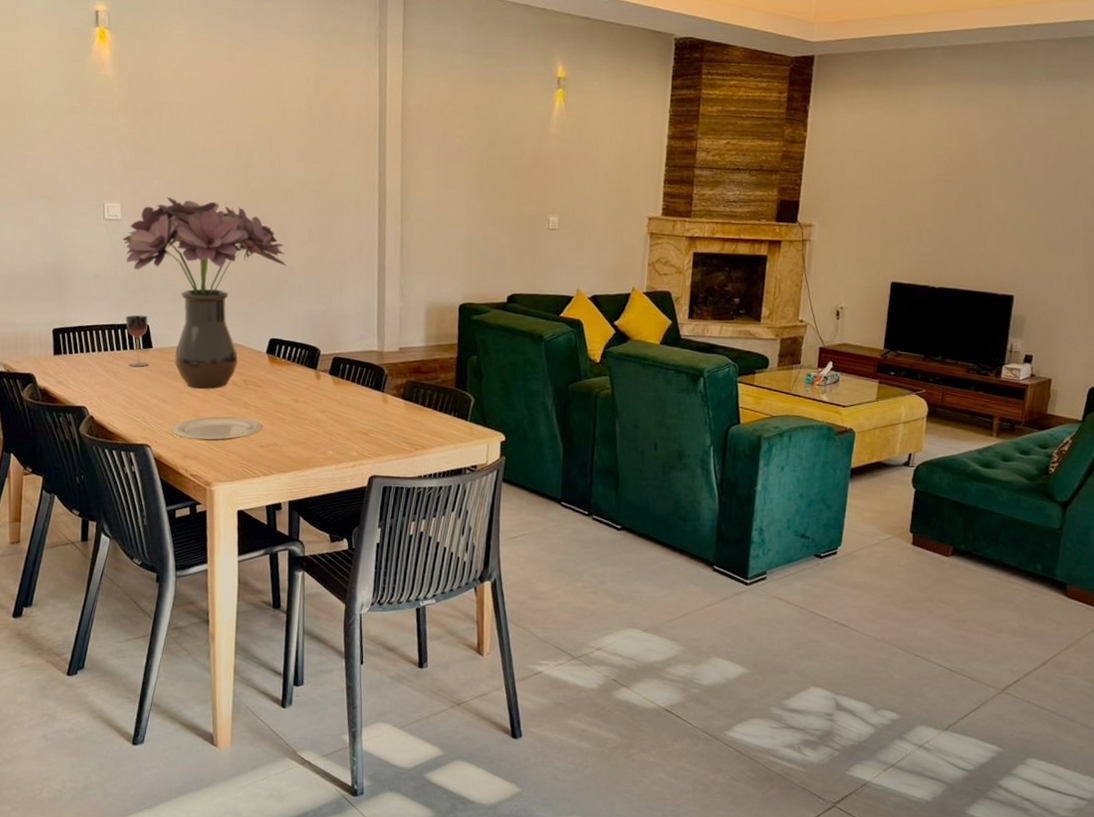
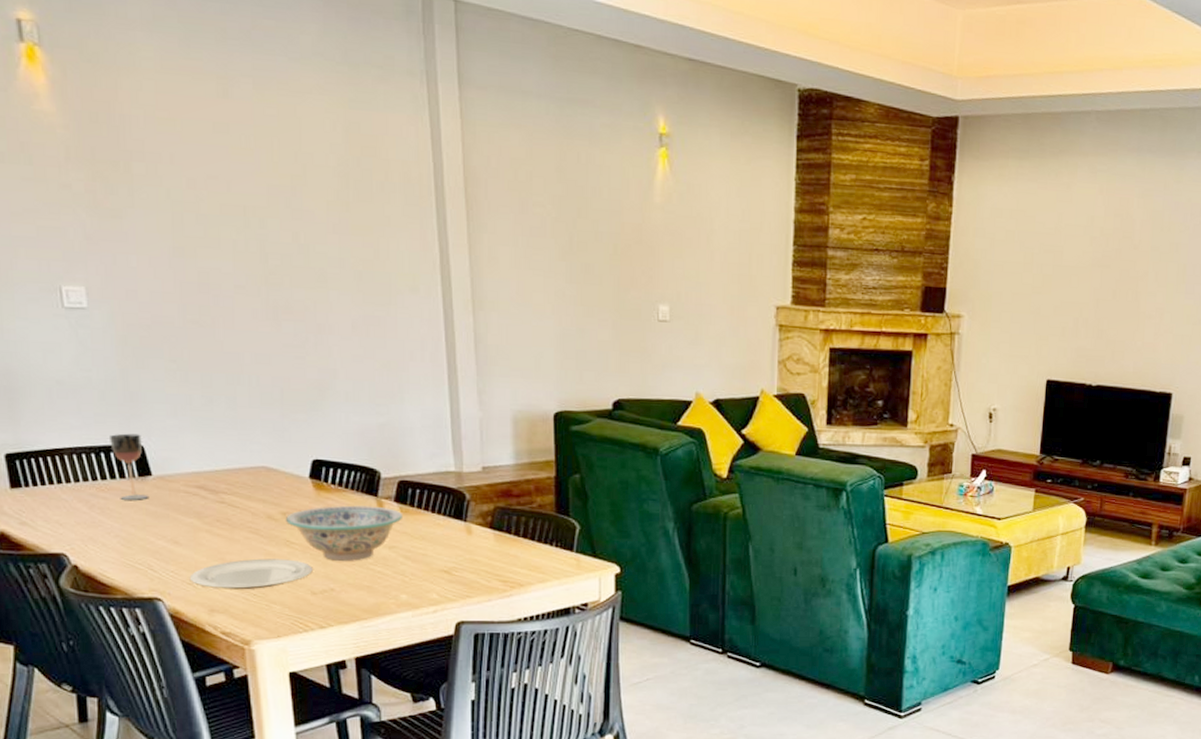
flower arrangement: present [123,198,287,389] -> none [93,279,326,525]
decorative bowl: none [246,376,335,421] -> present [286,505,404,561]

